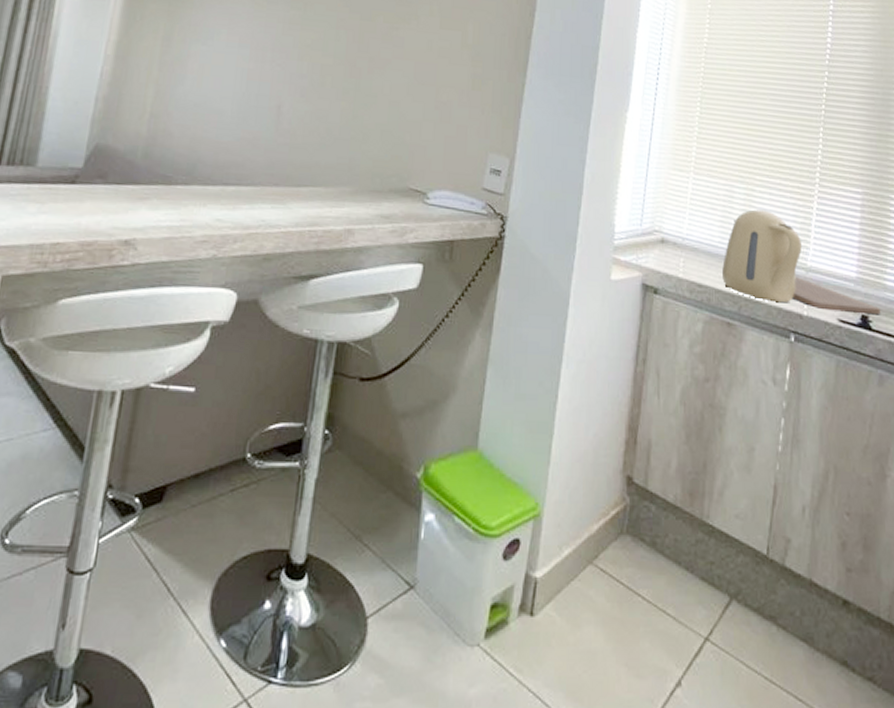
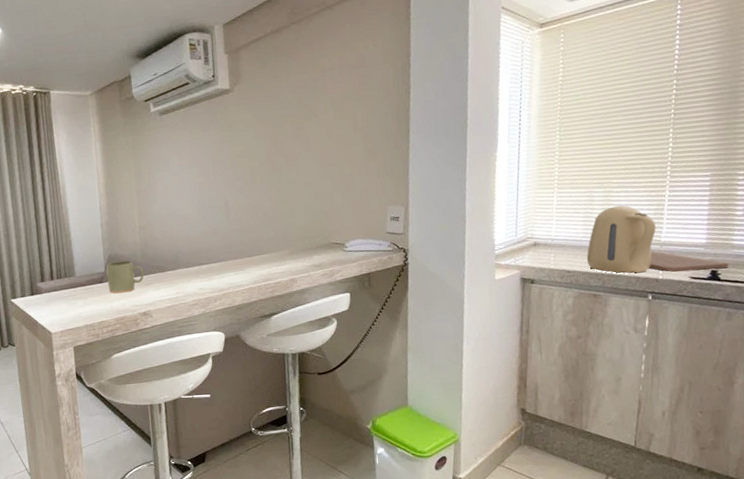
mug: none [81,155,142,206] -> present [106,260,145,294]

